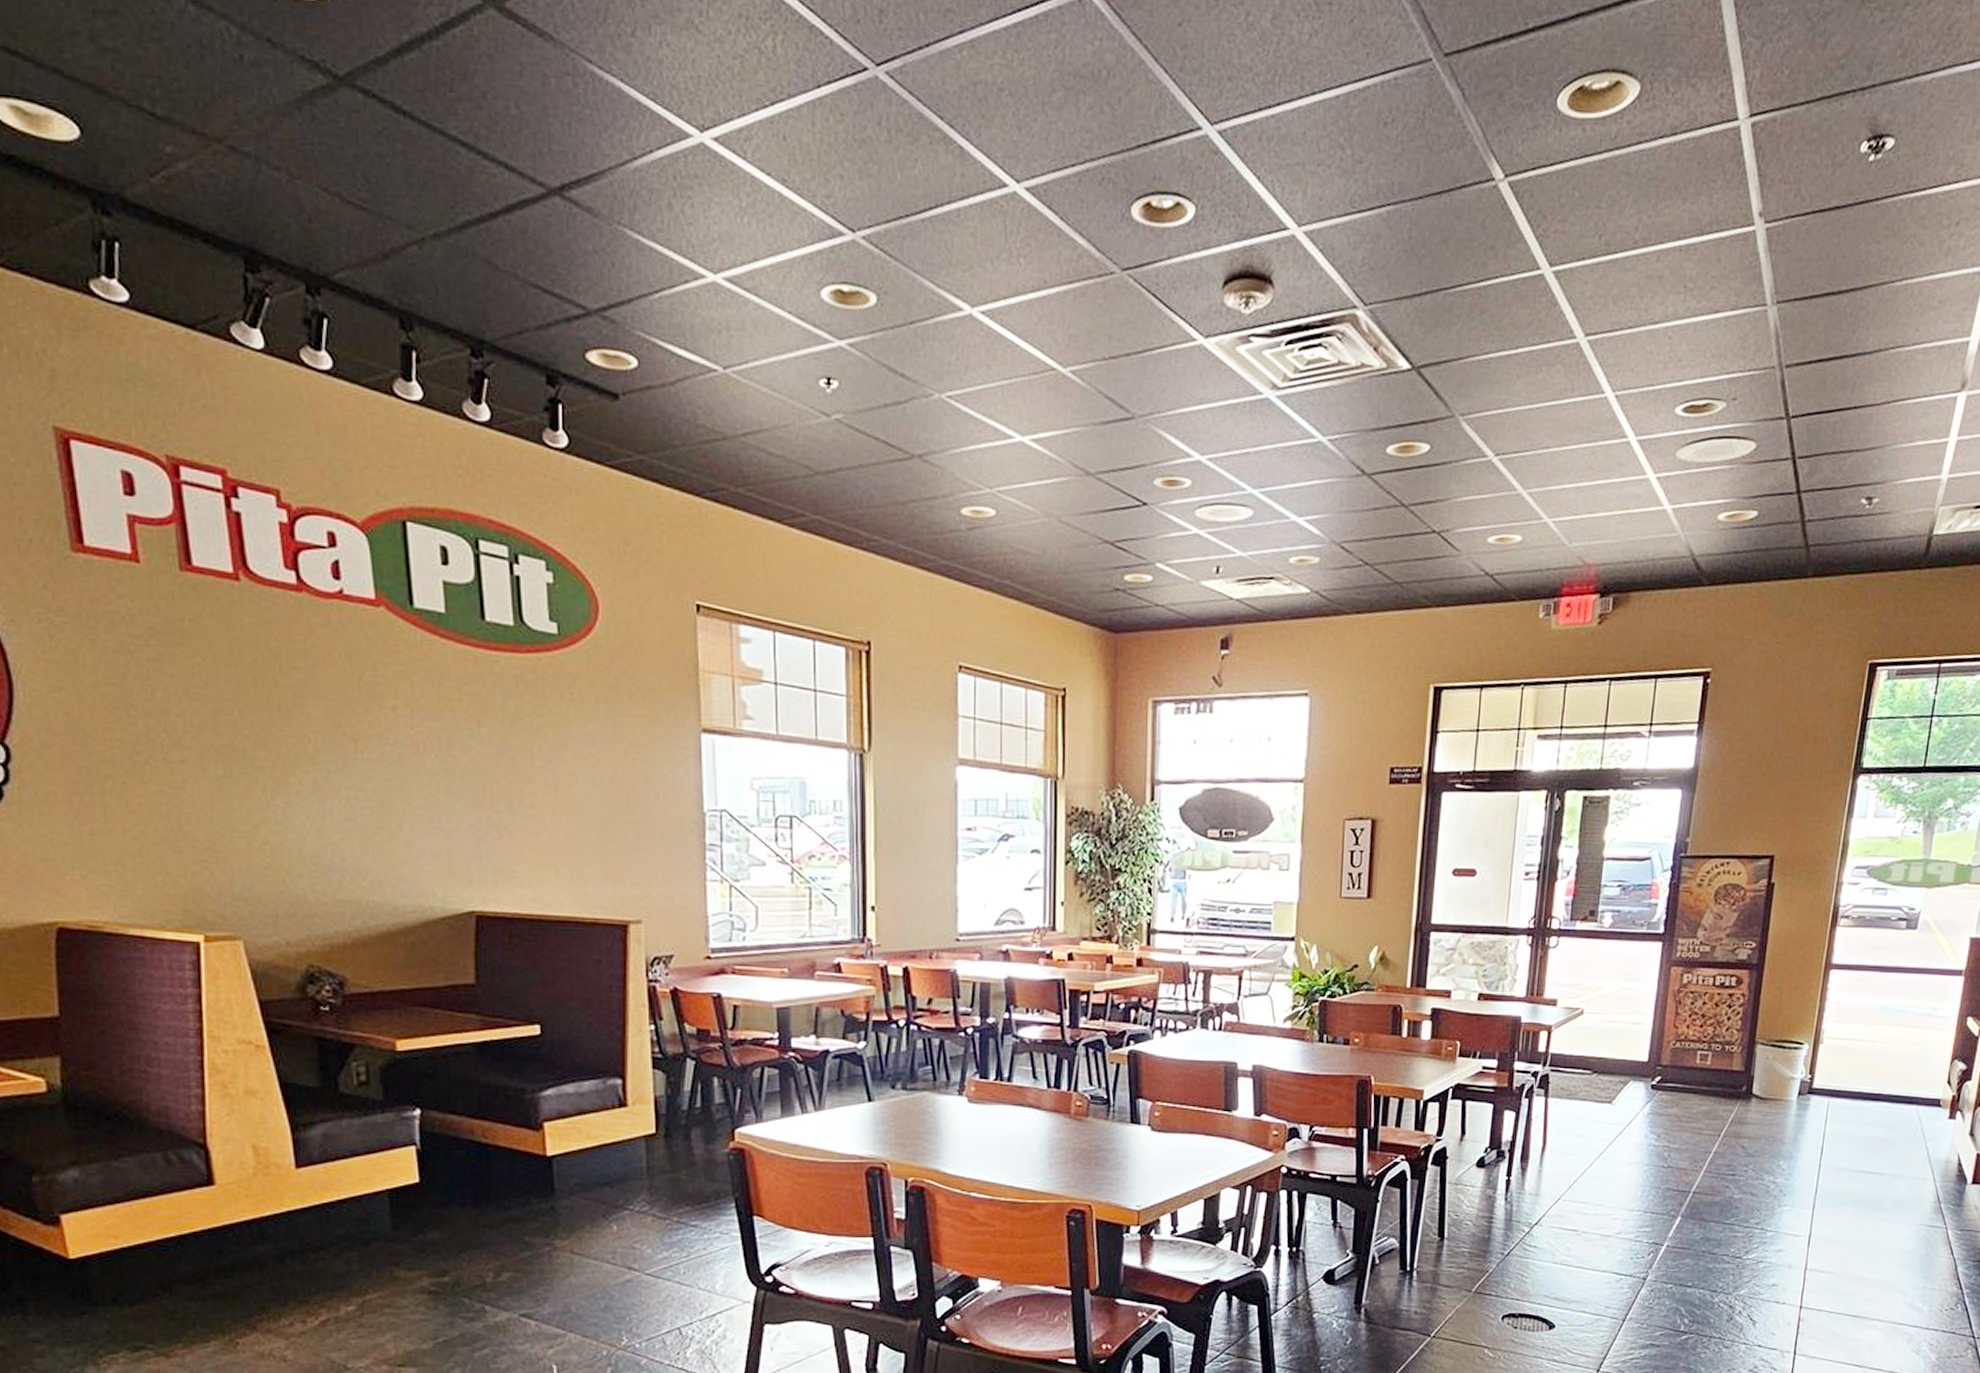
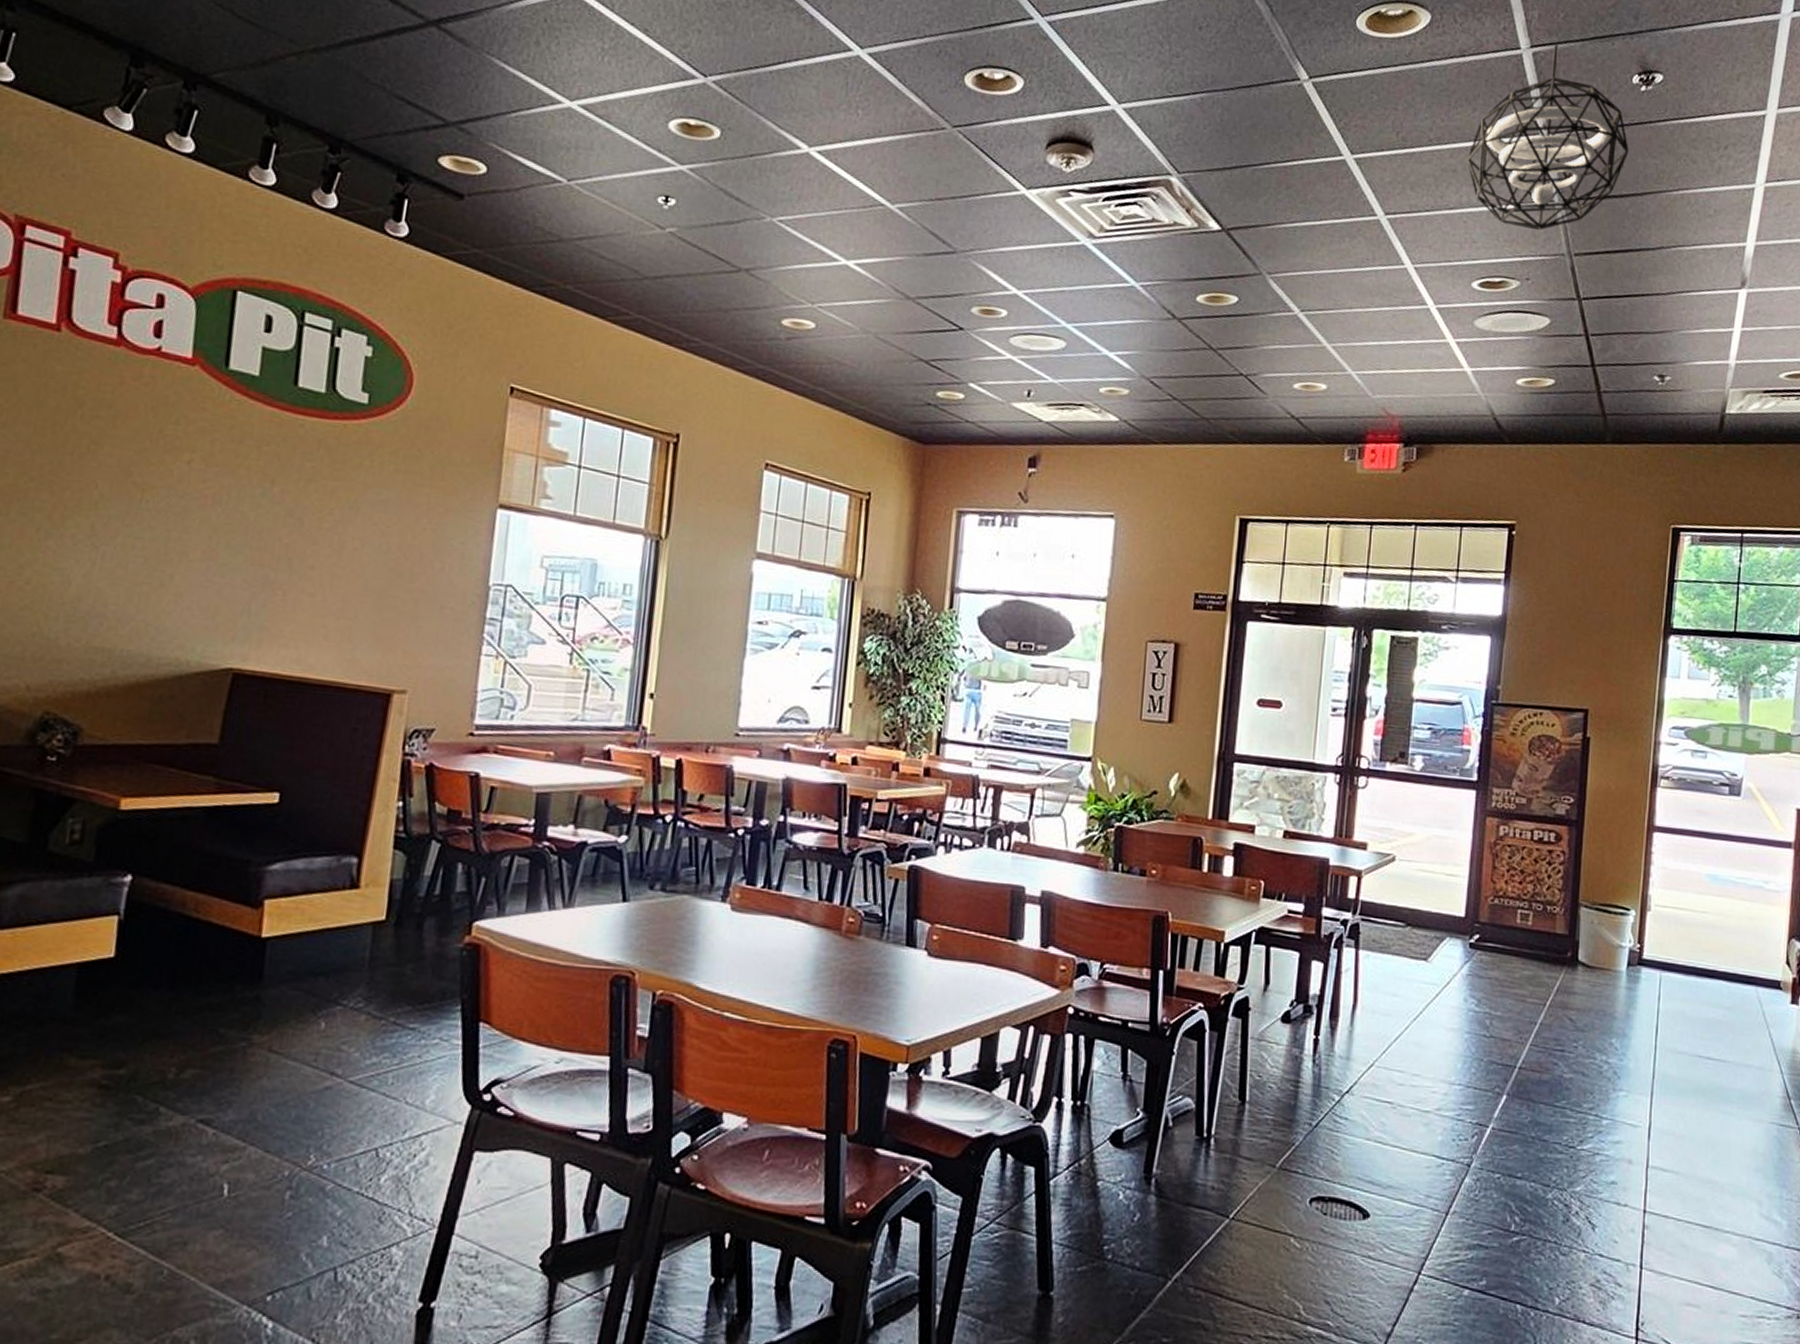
pendant light: none [1675,110,1852,340] -> present [1467,44,1629,230]

